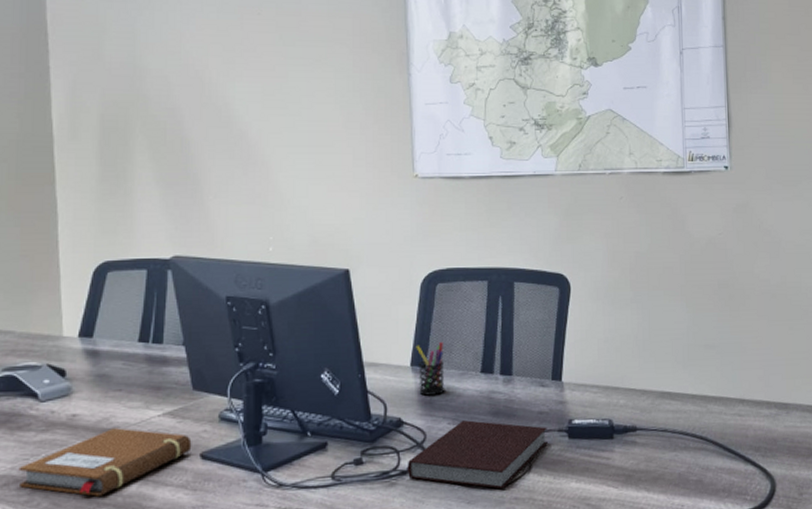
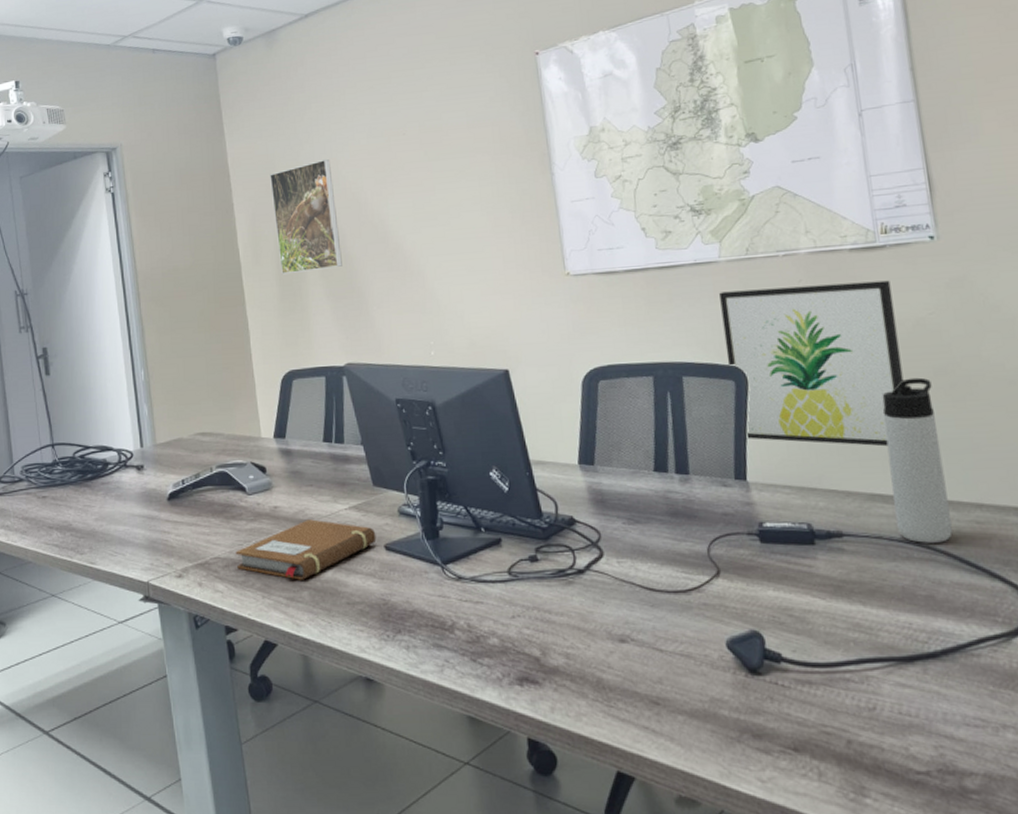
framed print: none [98,29,177,154] -> present [270,158,342,275]
notebook: present [407,420,548,489] -> none [583,520,736,594]
pen holder: present [416,342,445,396] -> none [582,440,617,494]
wall art: none [553,202,695,350] -> present [719,280,904,447]
thermos bottle: none [677,289,721,435] -> present [882,377,953,543]

